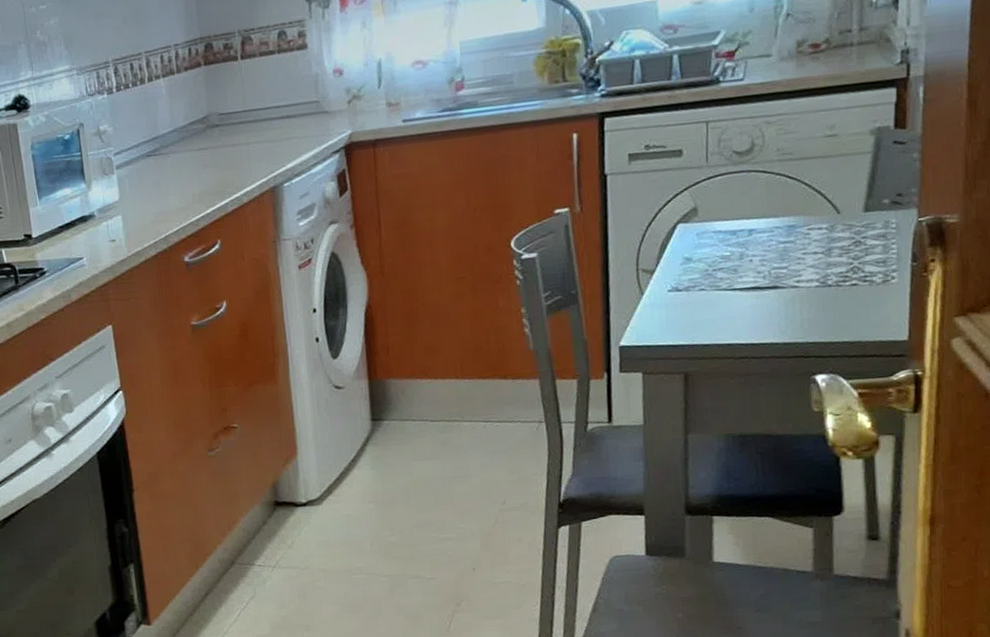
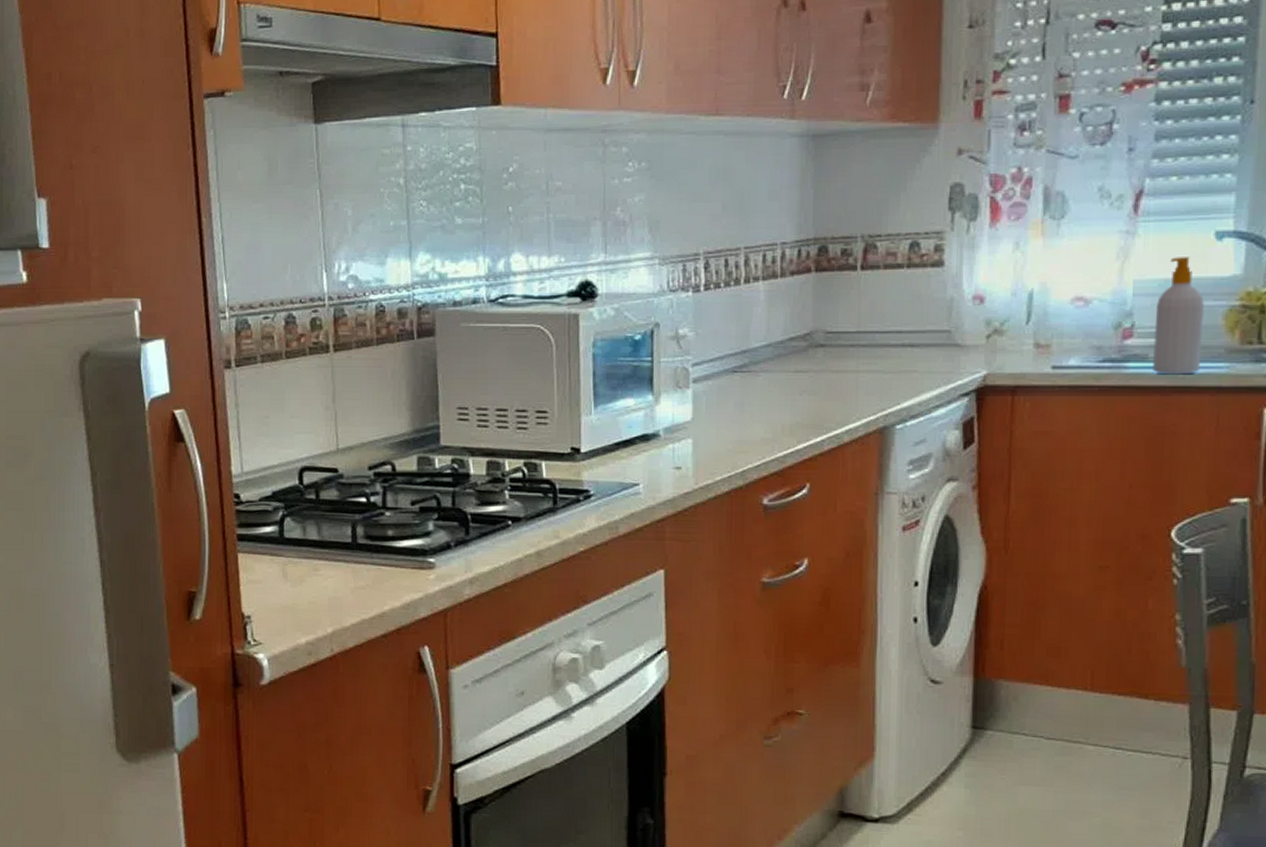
soap bottle: none [479,17,520,116] -> present [1153,257,1204,375]

